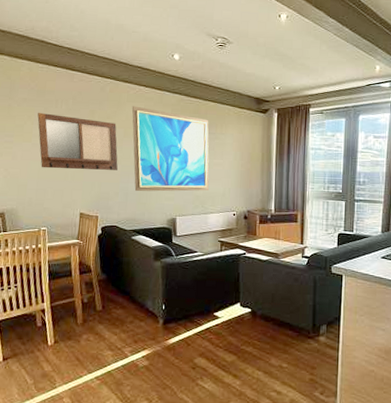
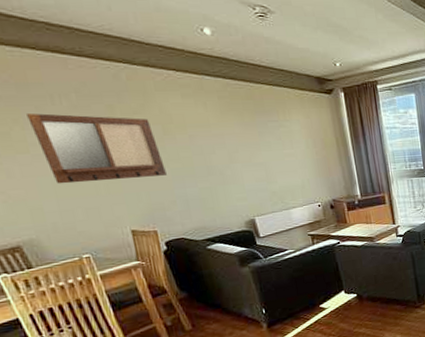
wall art: present [131,106,209,192] -> none [163,95,285,197]

